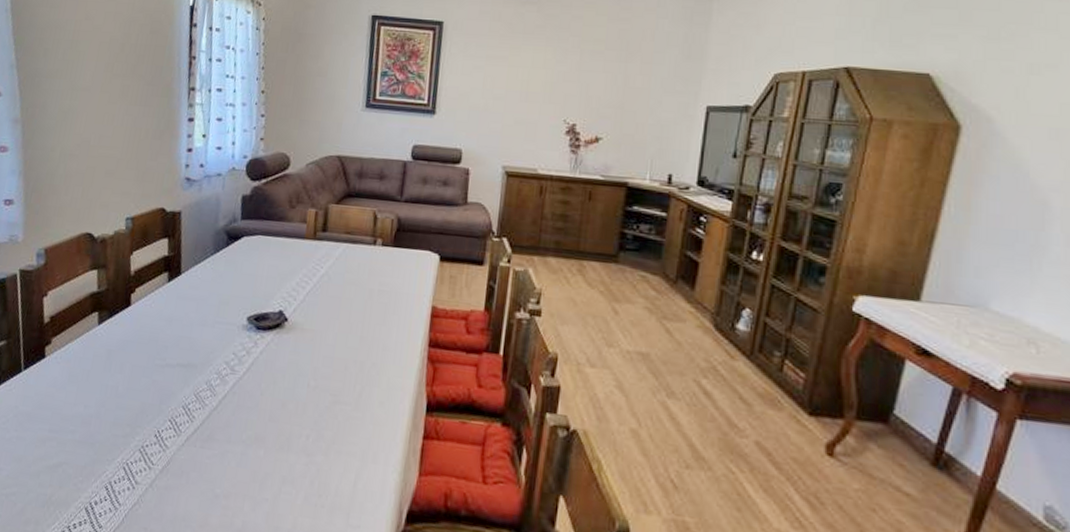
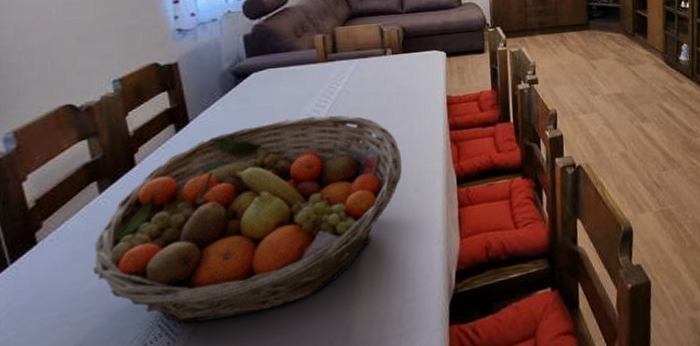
fruit basket: none [81,292,372,488] -> present [93,115,403,324]

